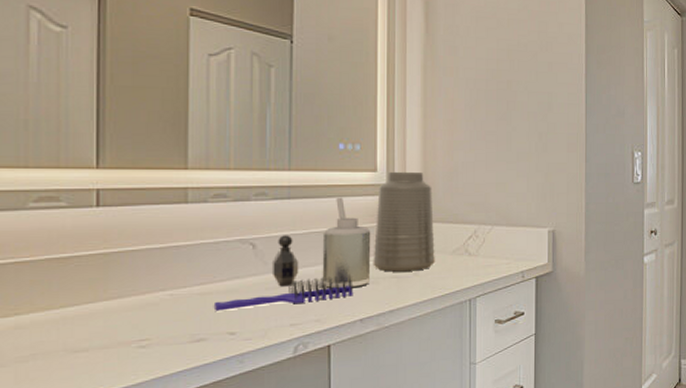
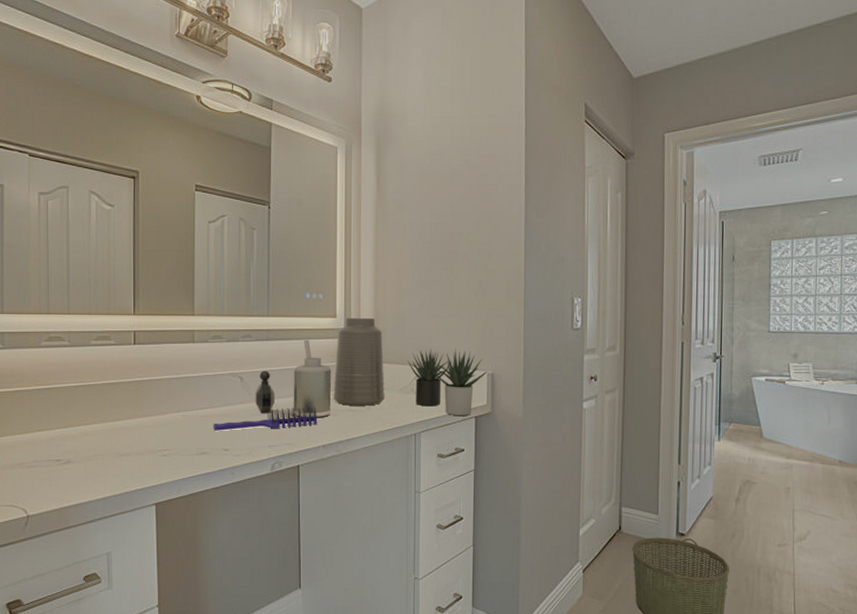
succulent plant: none [461,204,548,278] -> present [407,348,487,417]

